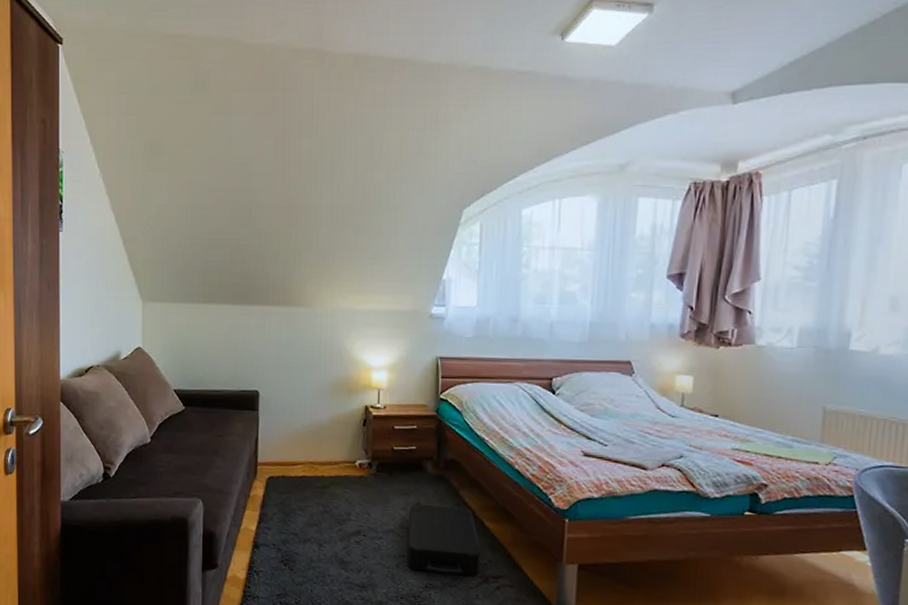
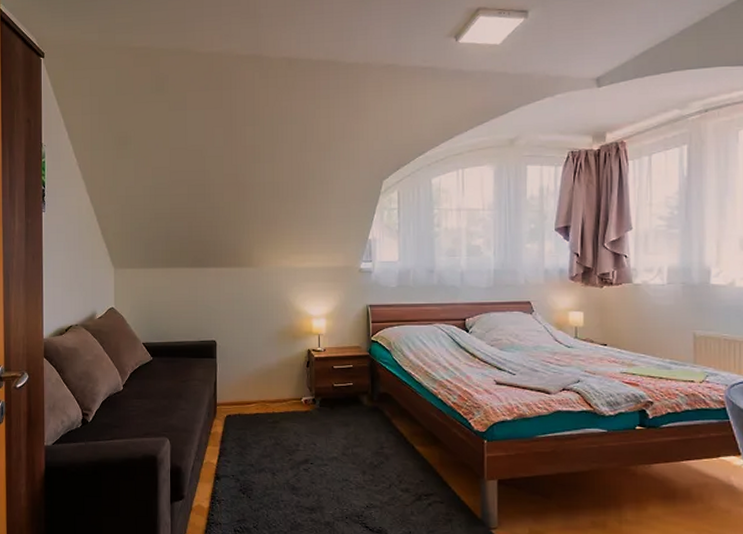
suitcase: present [406,501,480,576] -> none [349,430,413,495]

